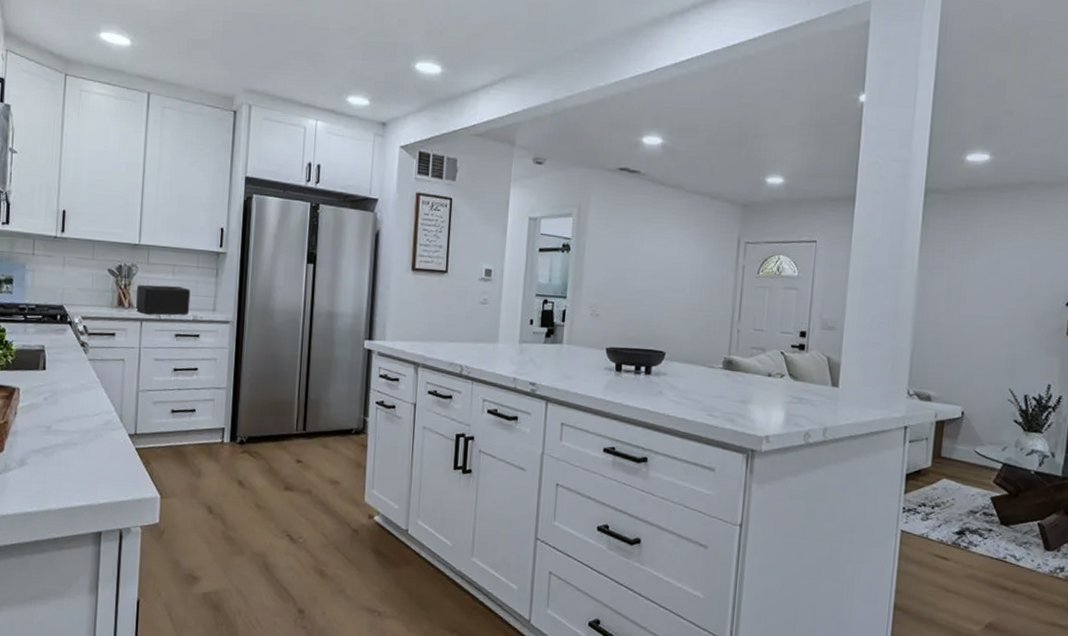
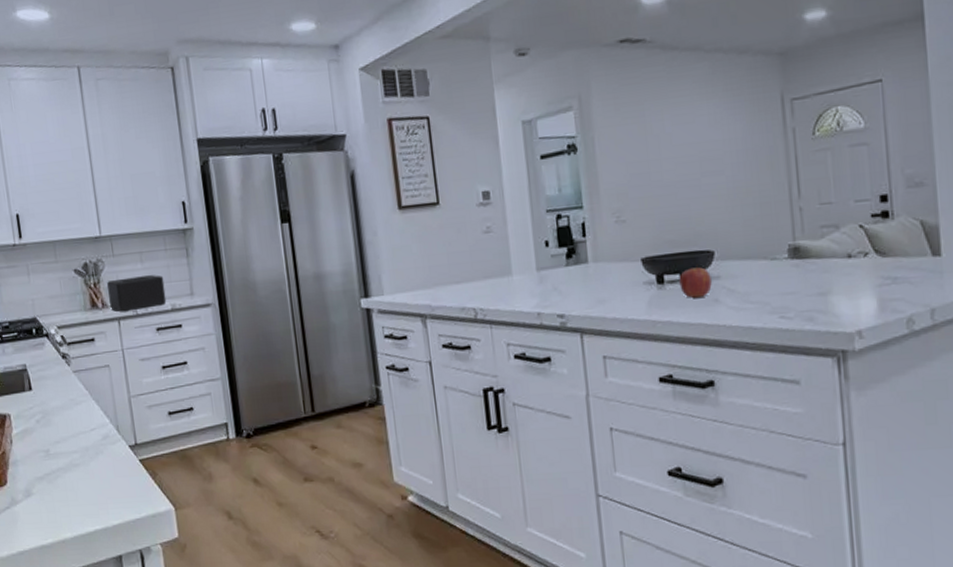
fruit: none [633,361,660,388] -> present [679,264,712,298]

